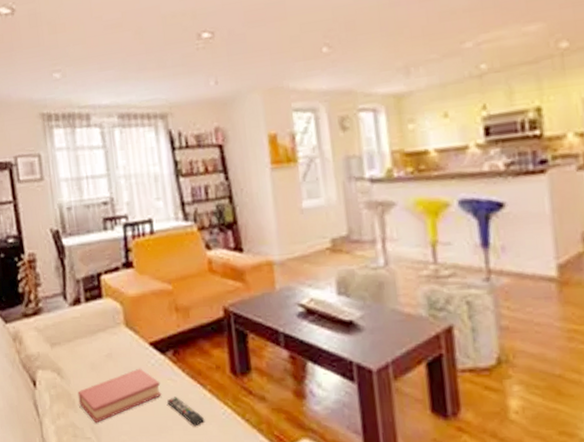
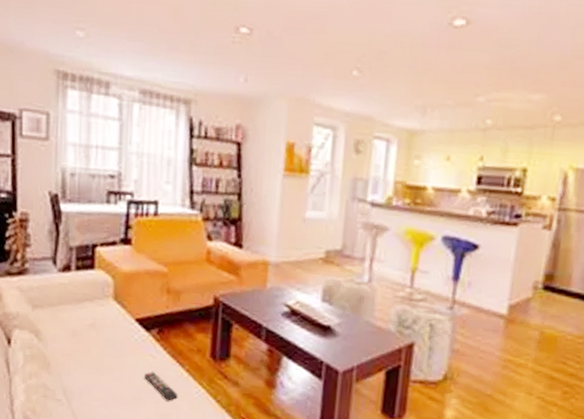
hardback book: present [77,368,162,424] -> none [54,341,141,387]

